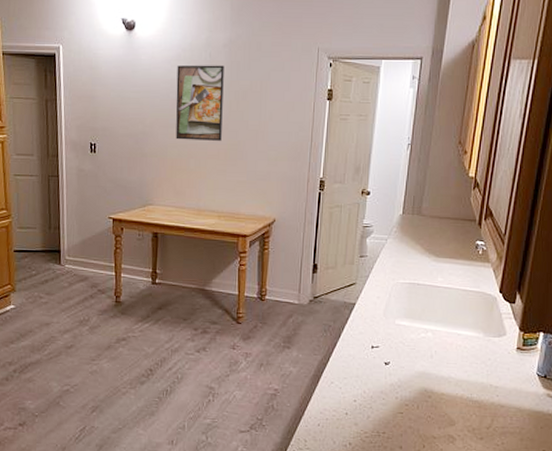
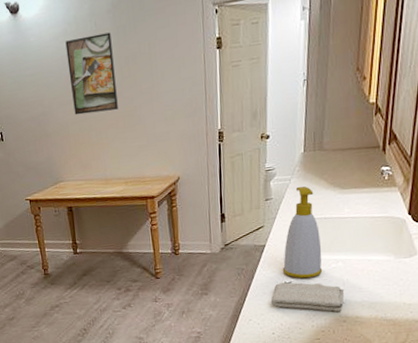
washcloth: none [356,346,432,385] -> present [271,282,345,312]
soap bottle: none [370,247,412,345] -> present [282,186,323,279]

